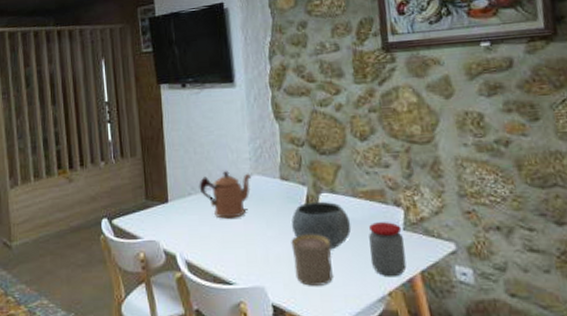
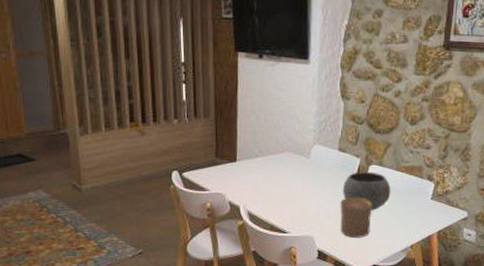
coffeepot: present [199,170,251,219] -> none [266,138,313,180]
jar: present [369,222,407,277] -> none [401,192,430,234]

